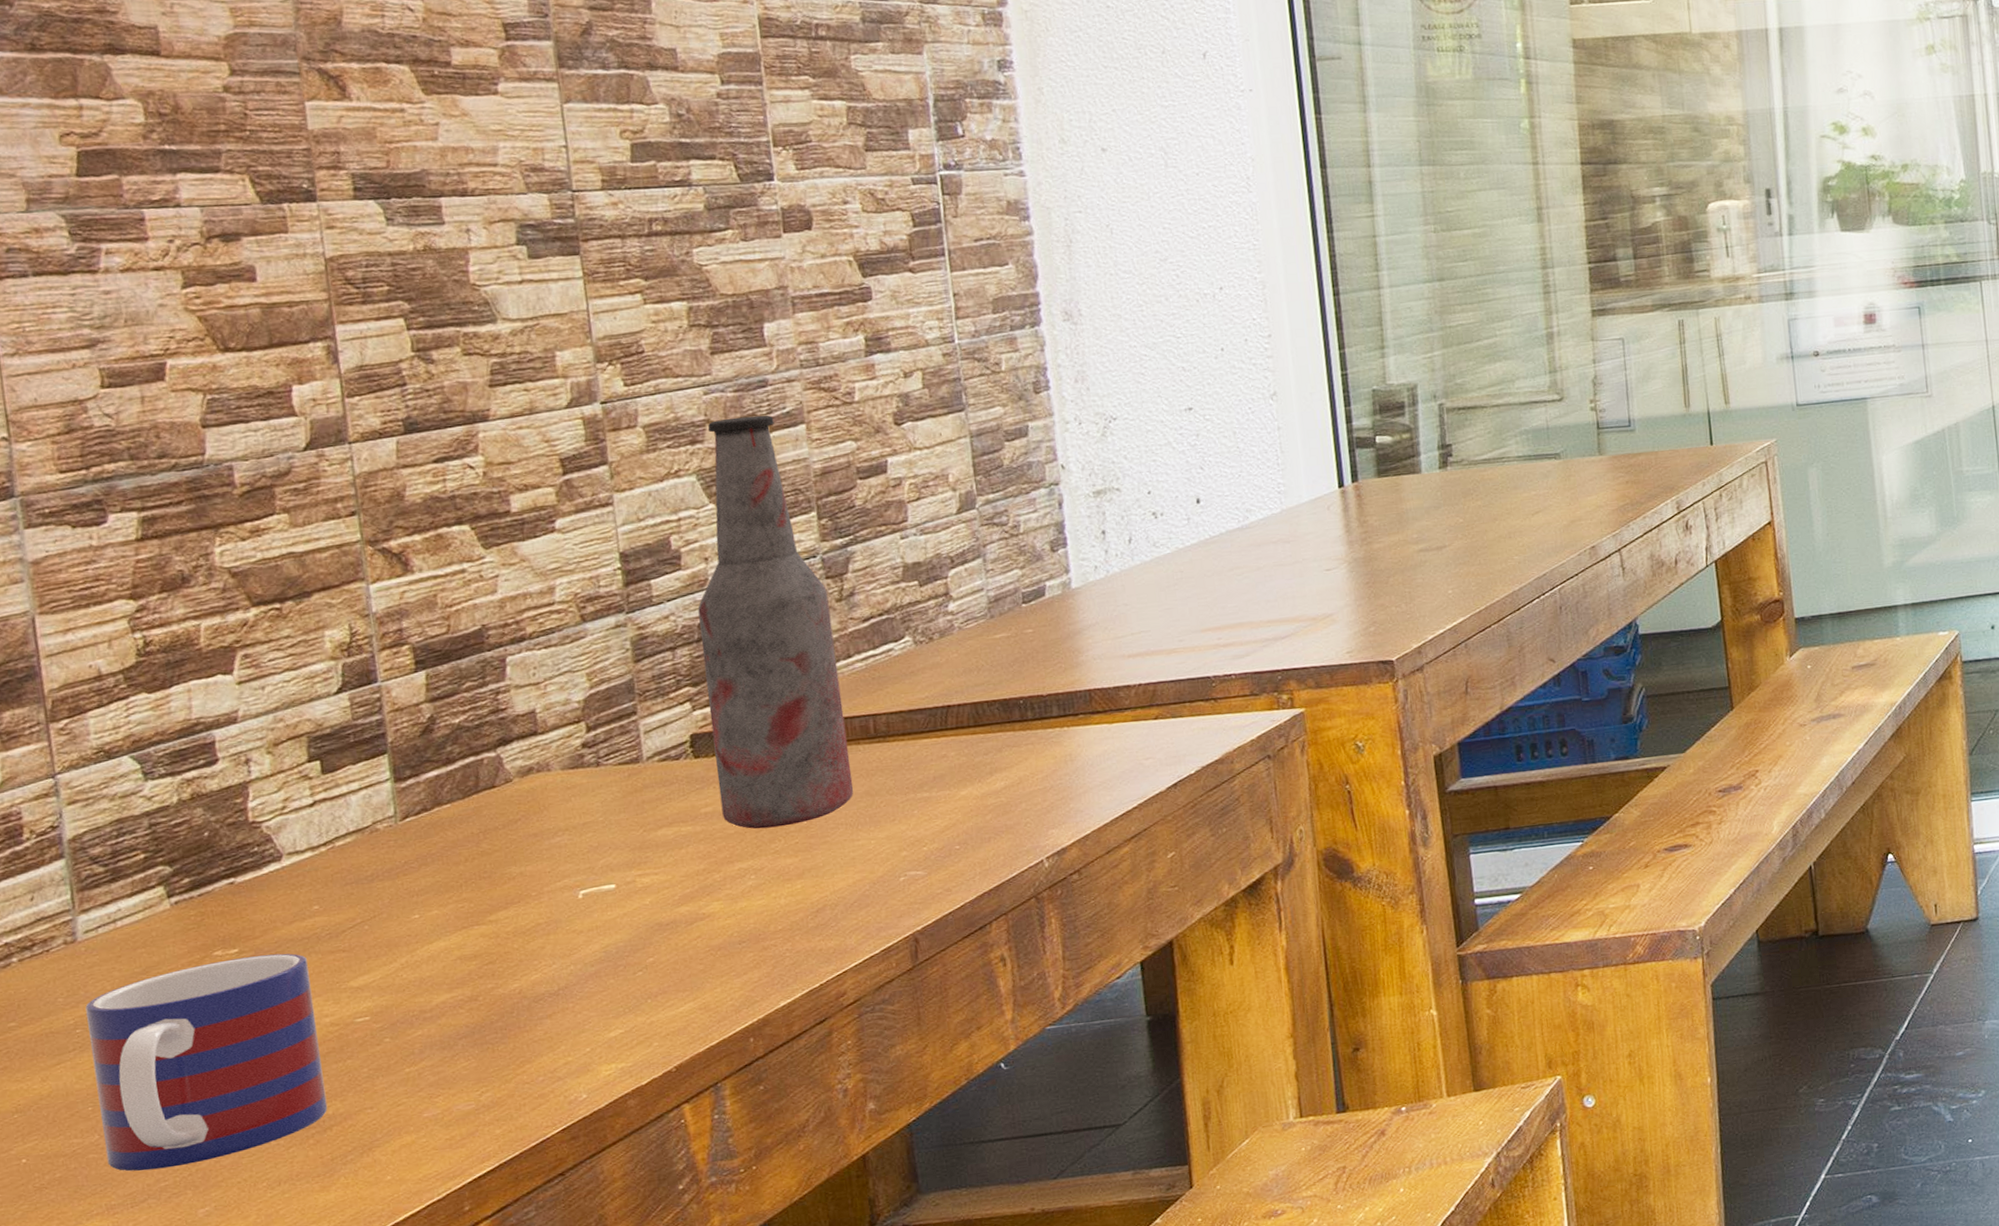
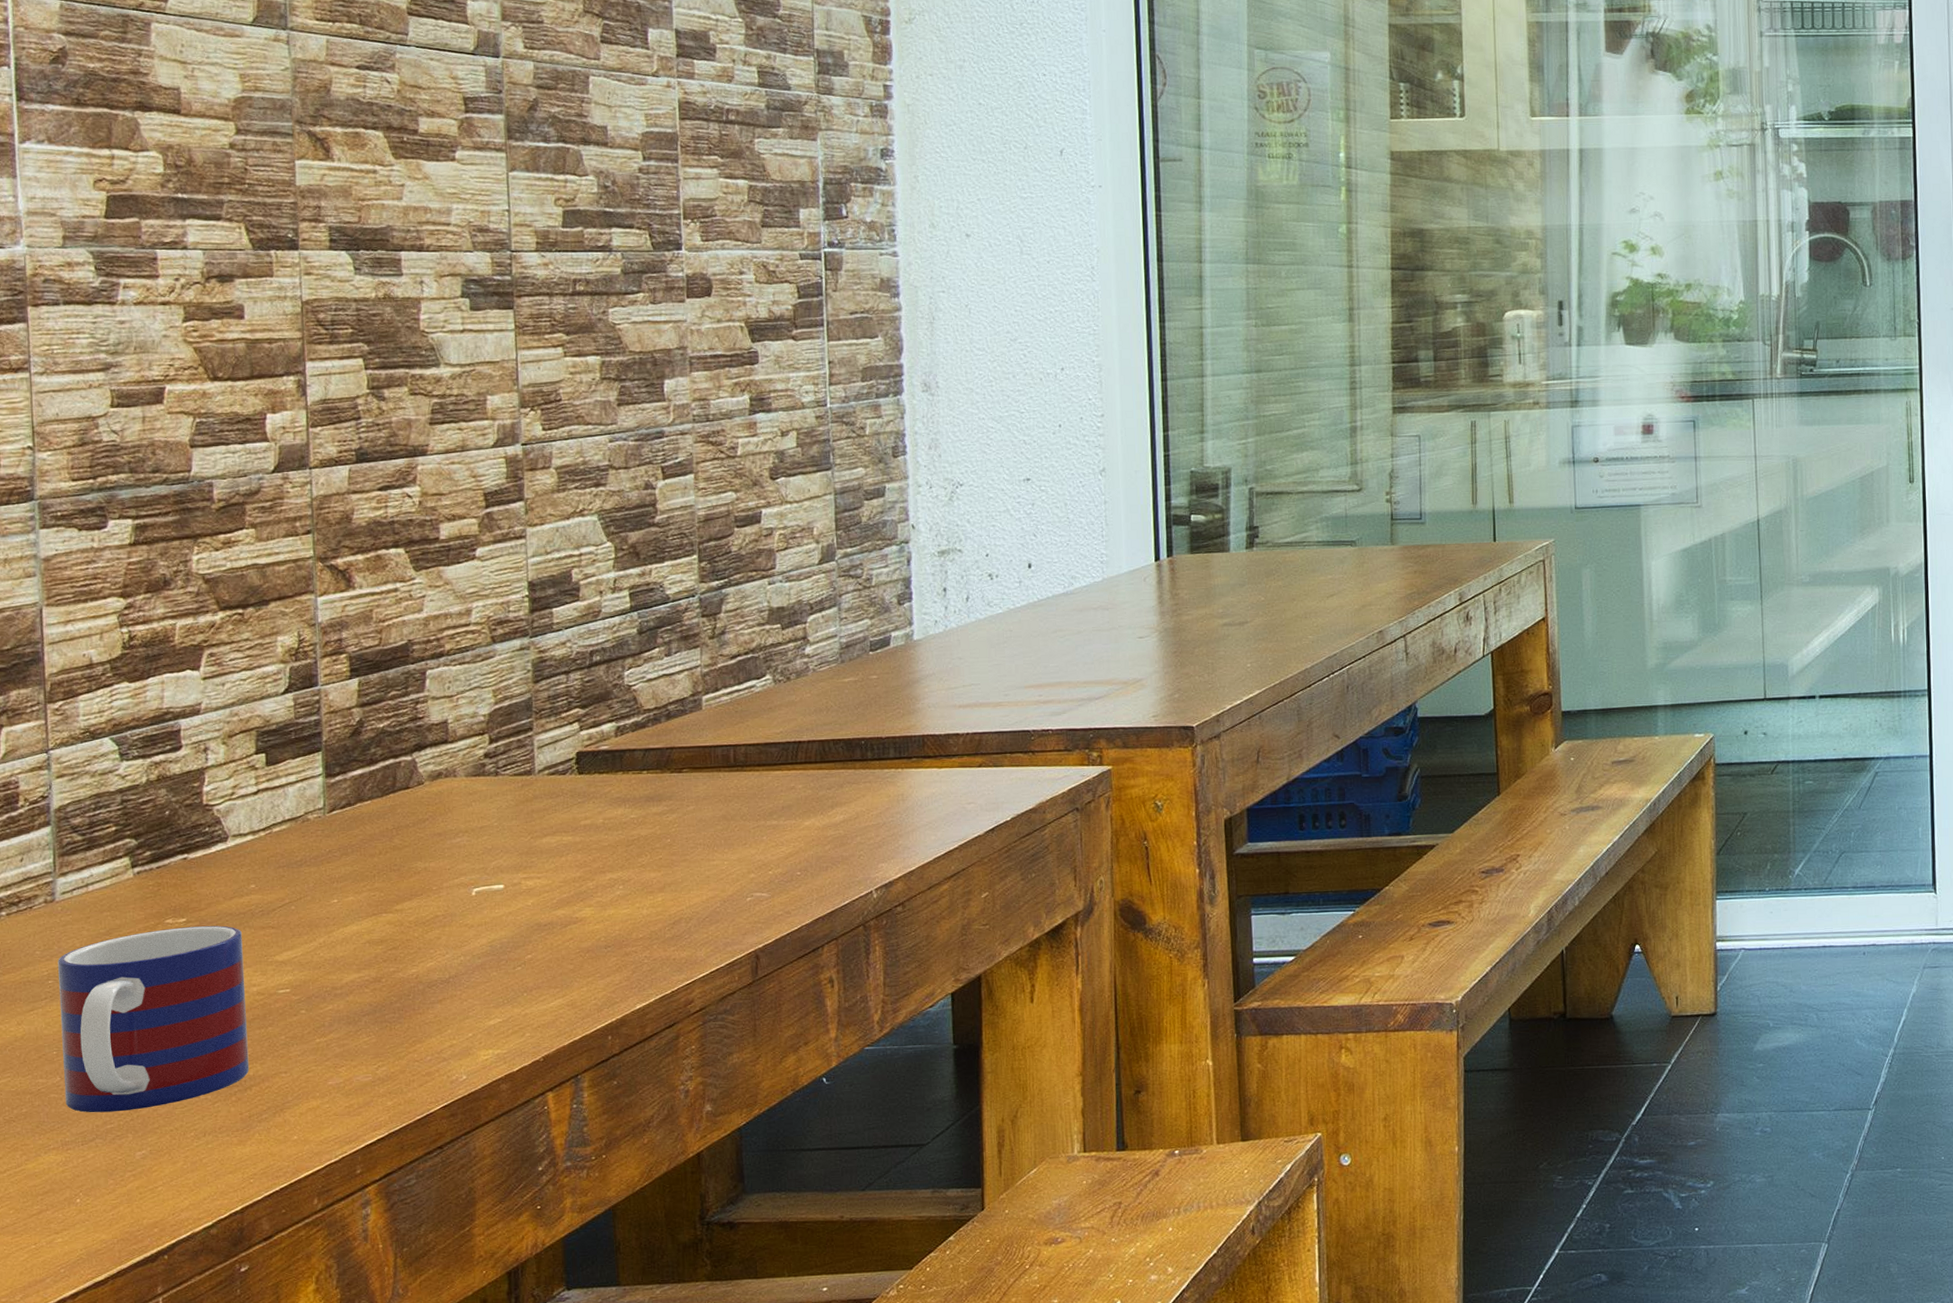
bottle: present [698,415,854,829] -> none [591,463,713,844]

